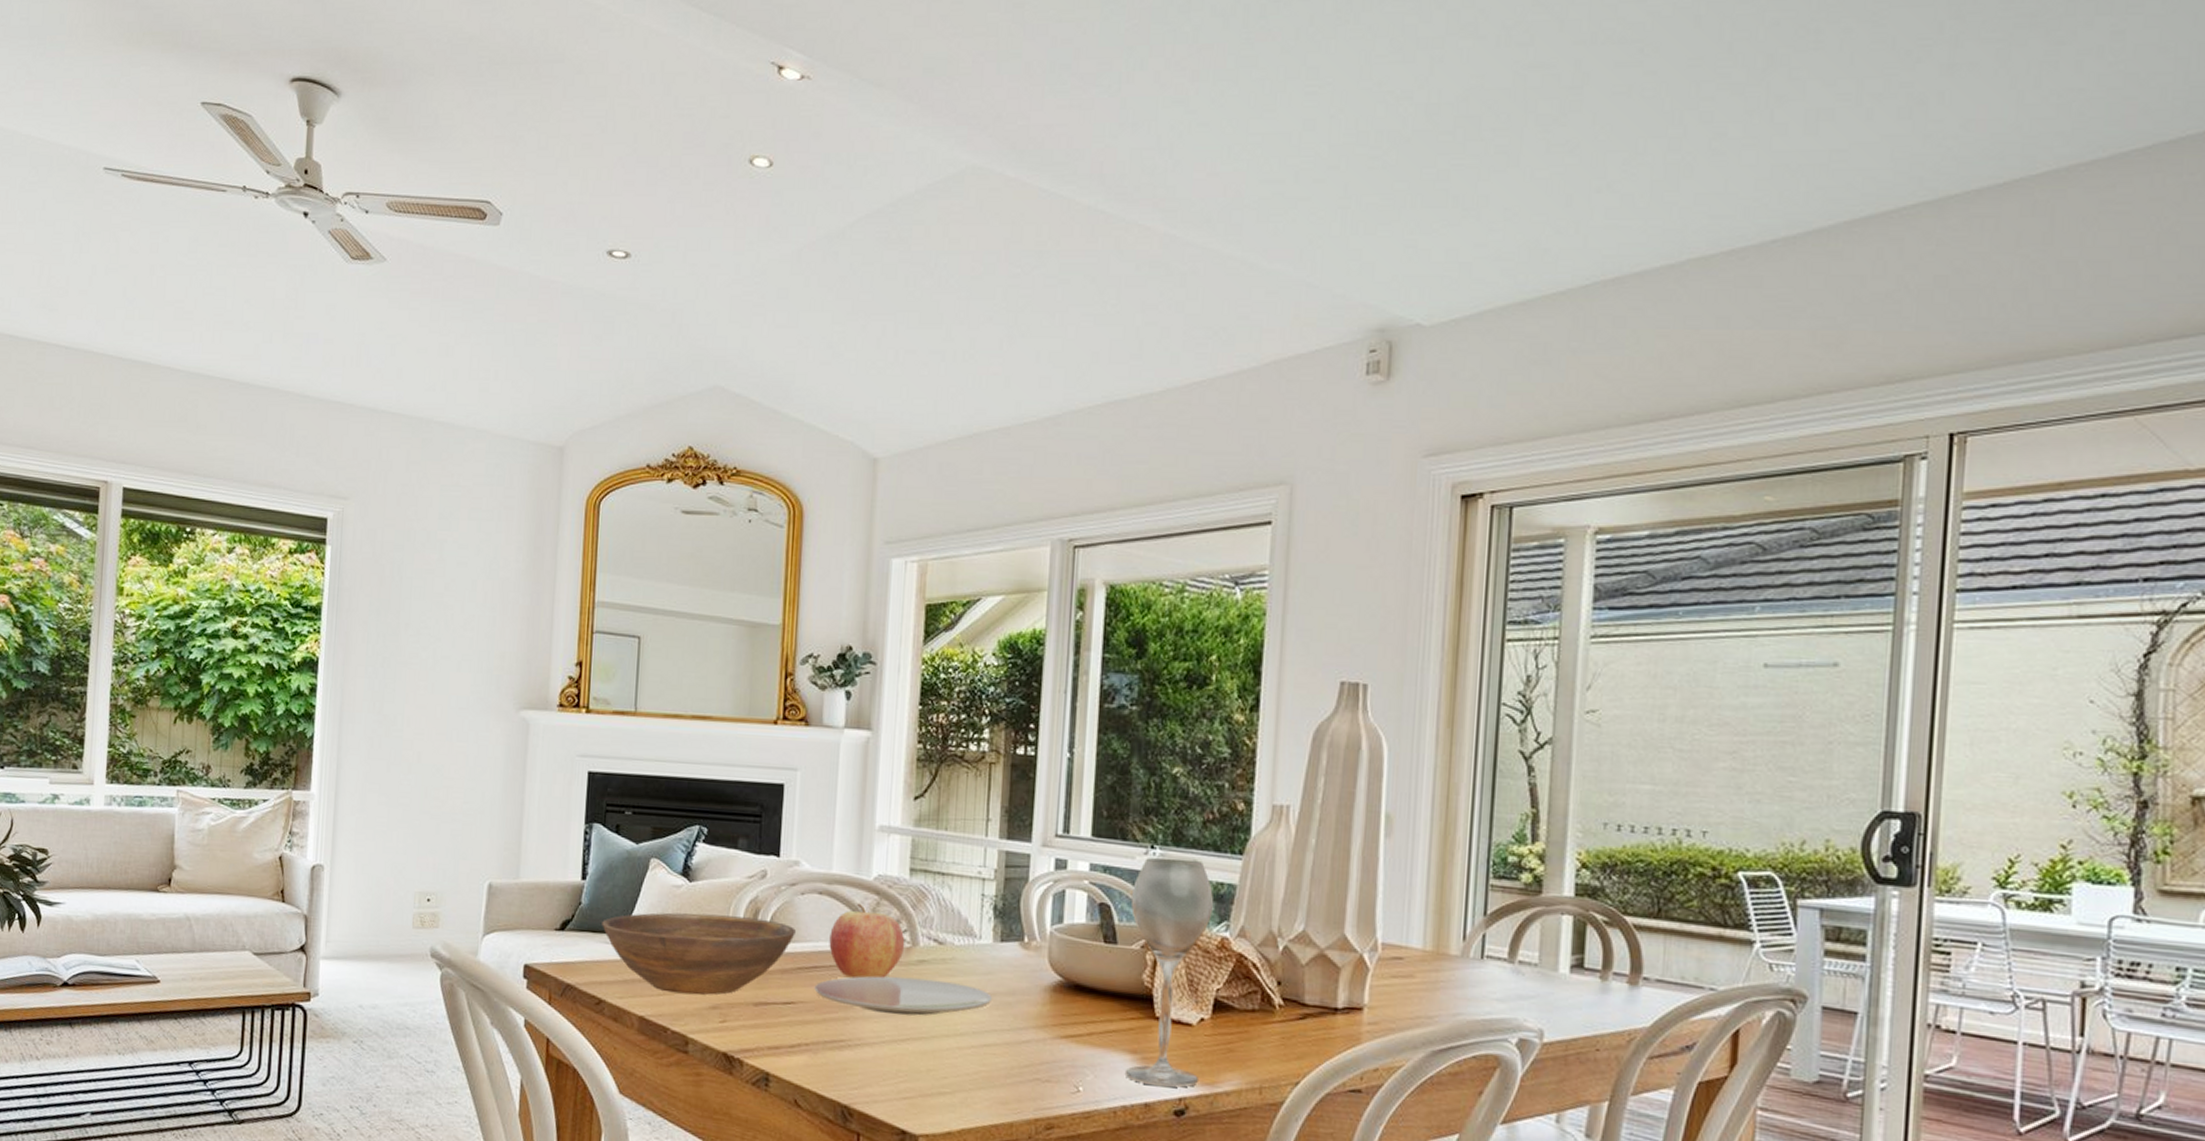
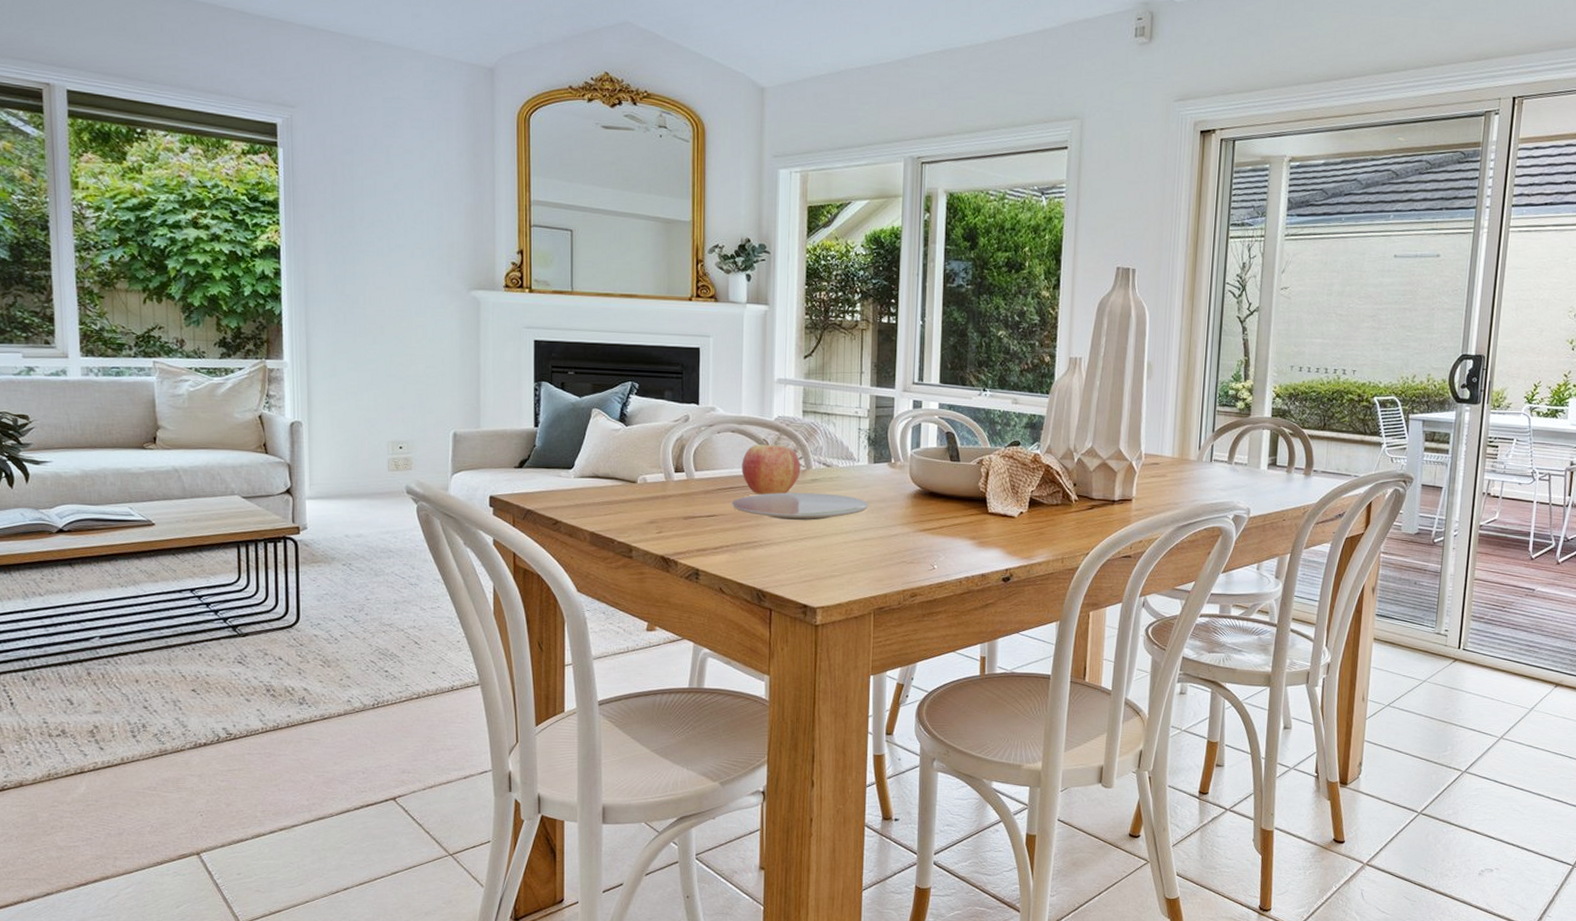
bowl: present [602,912,796,995] -> none [554,450,714,513]
wineglass: present [1126,857,1214,1088] -> none [968,397,1029,562]

